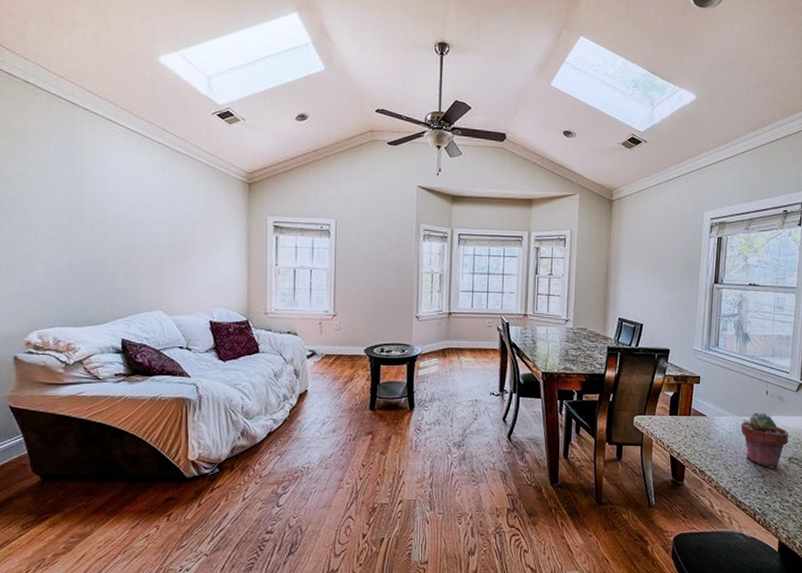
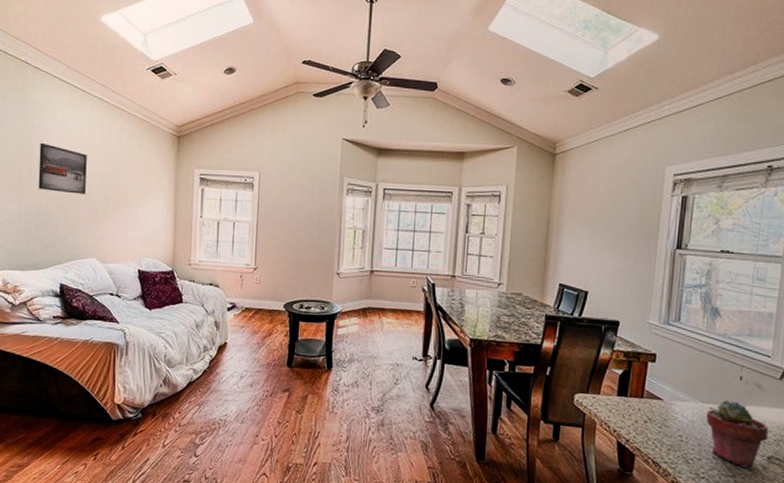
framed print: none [92,189,148,244] -> present [38,142,87,194]

